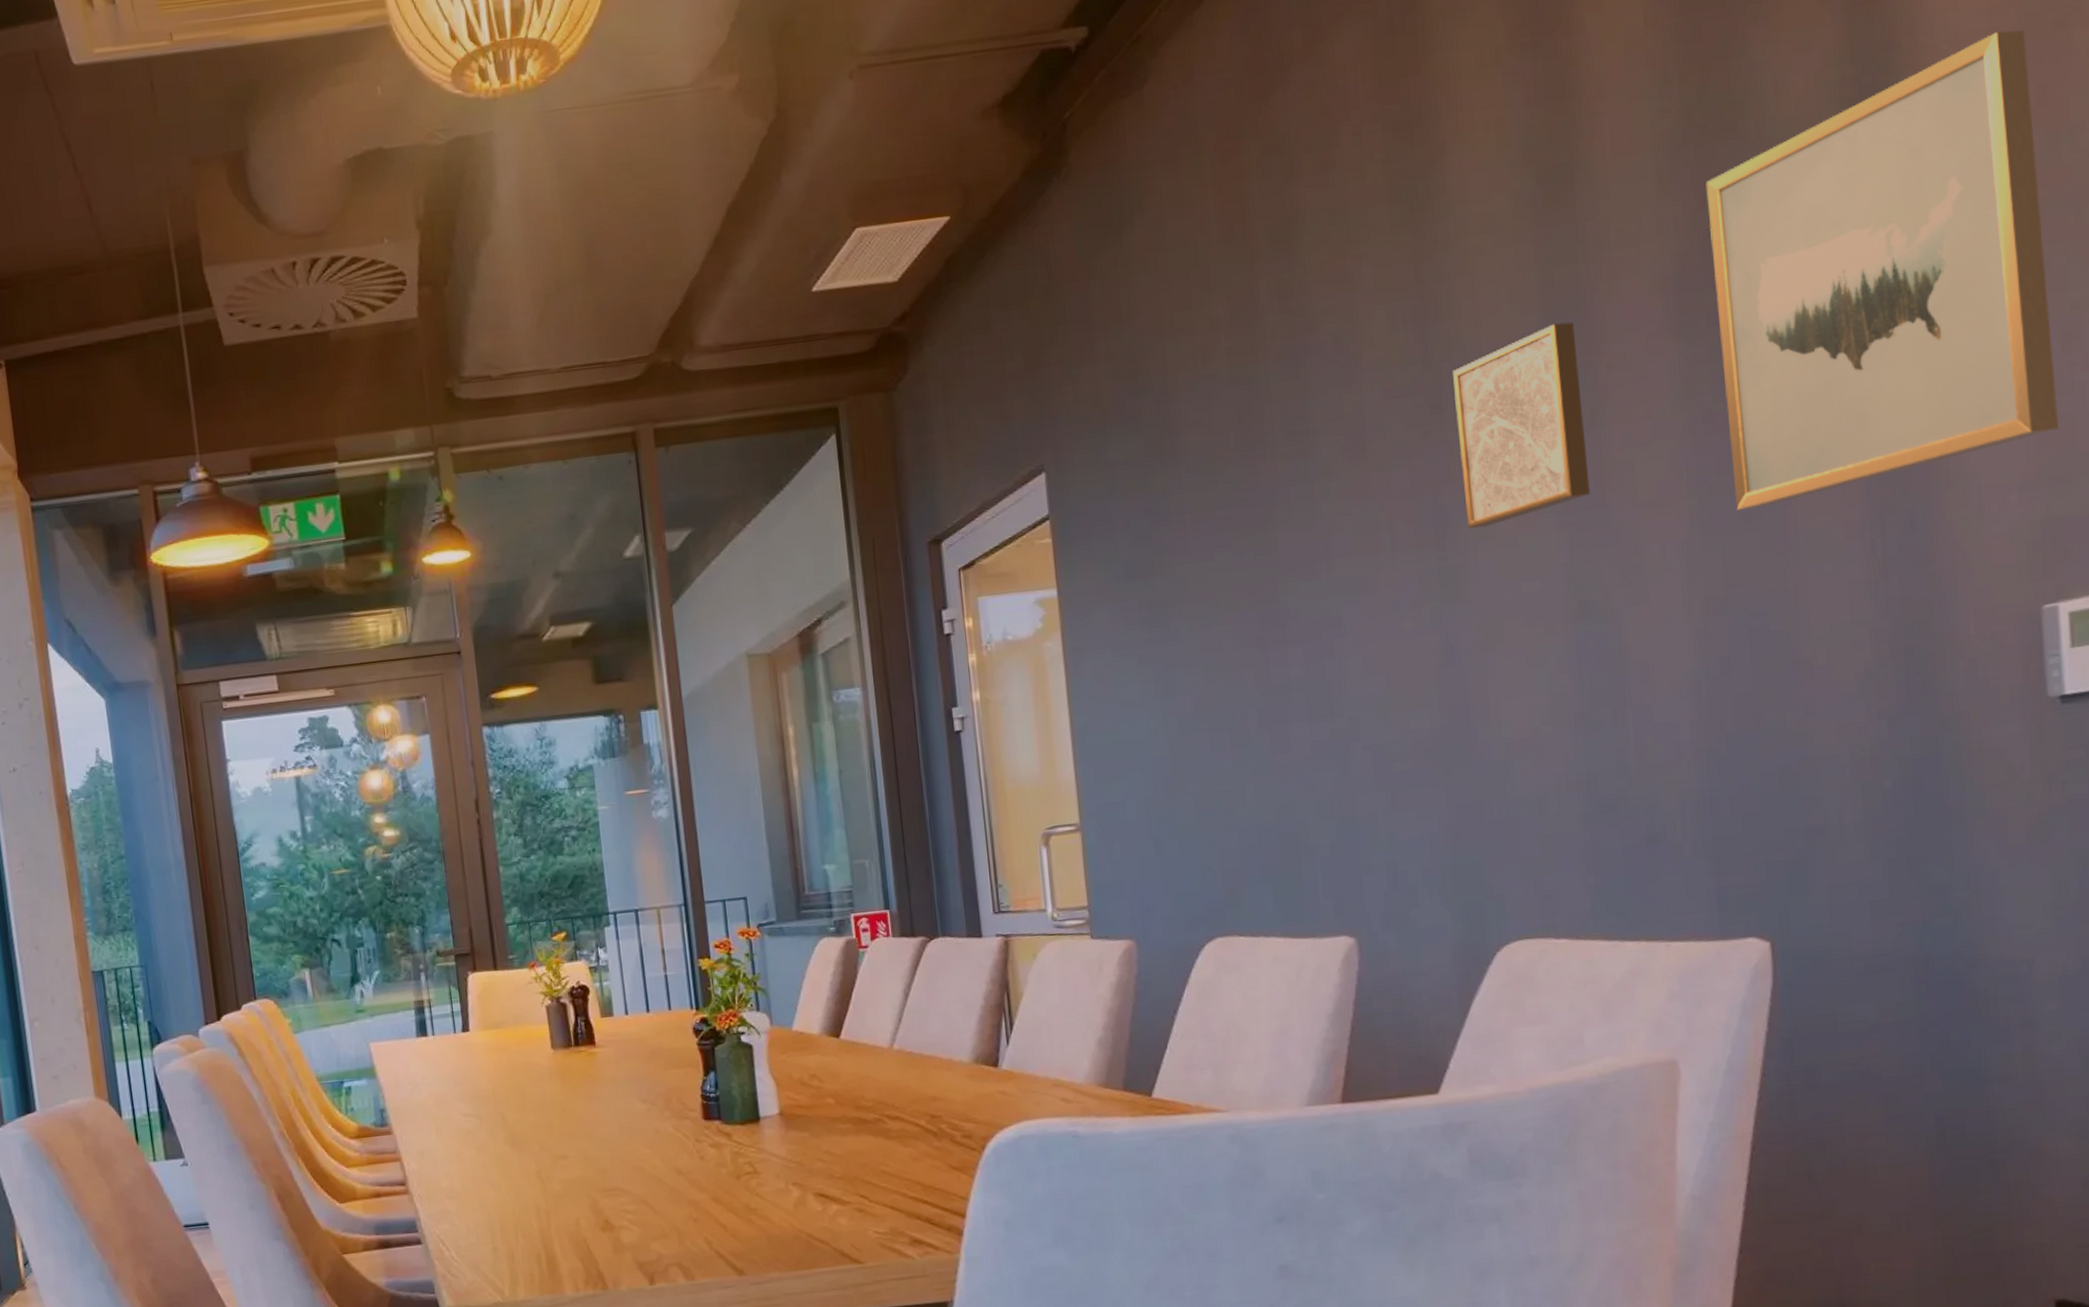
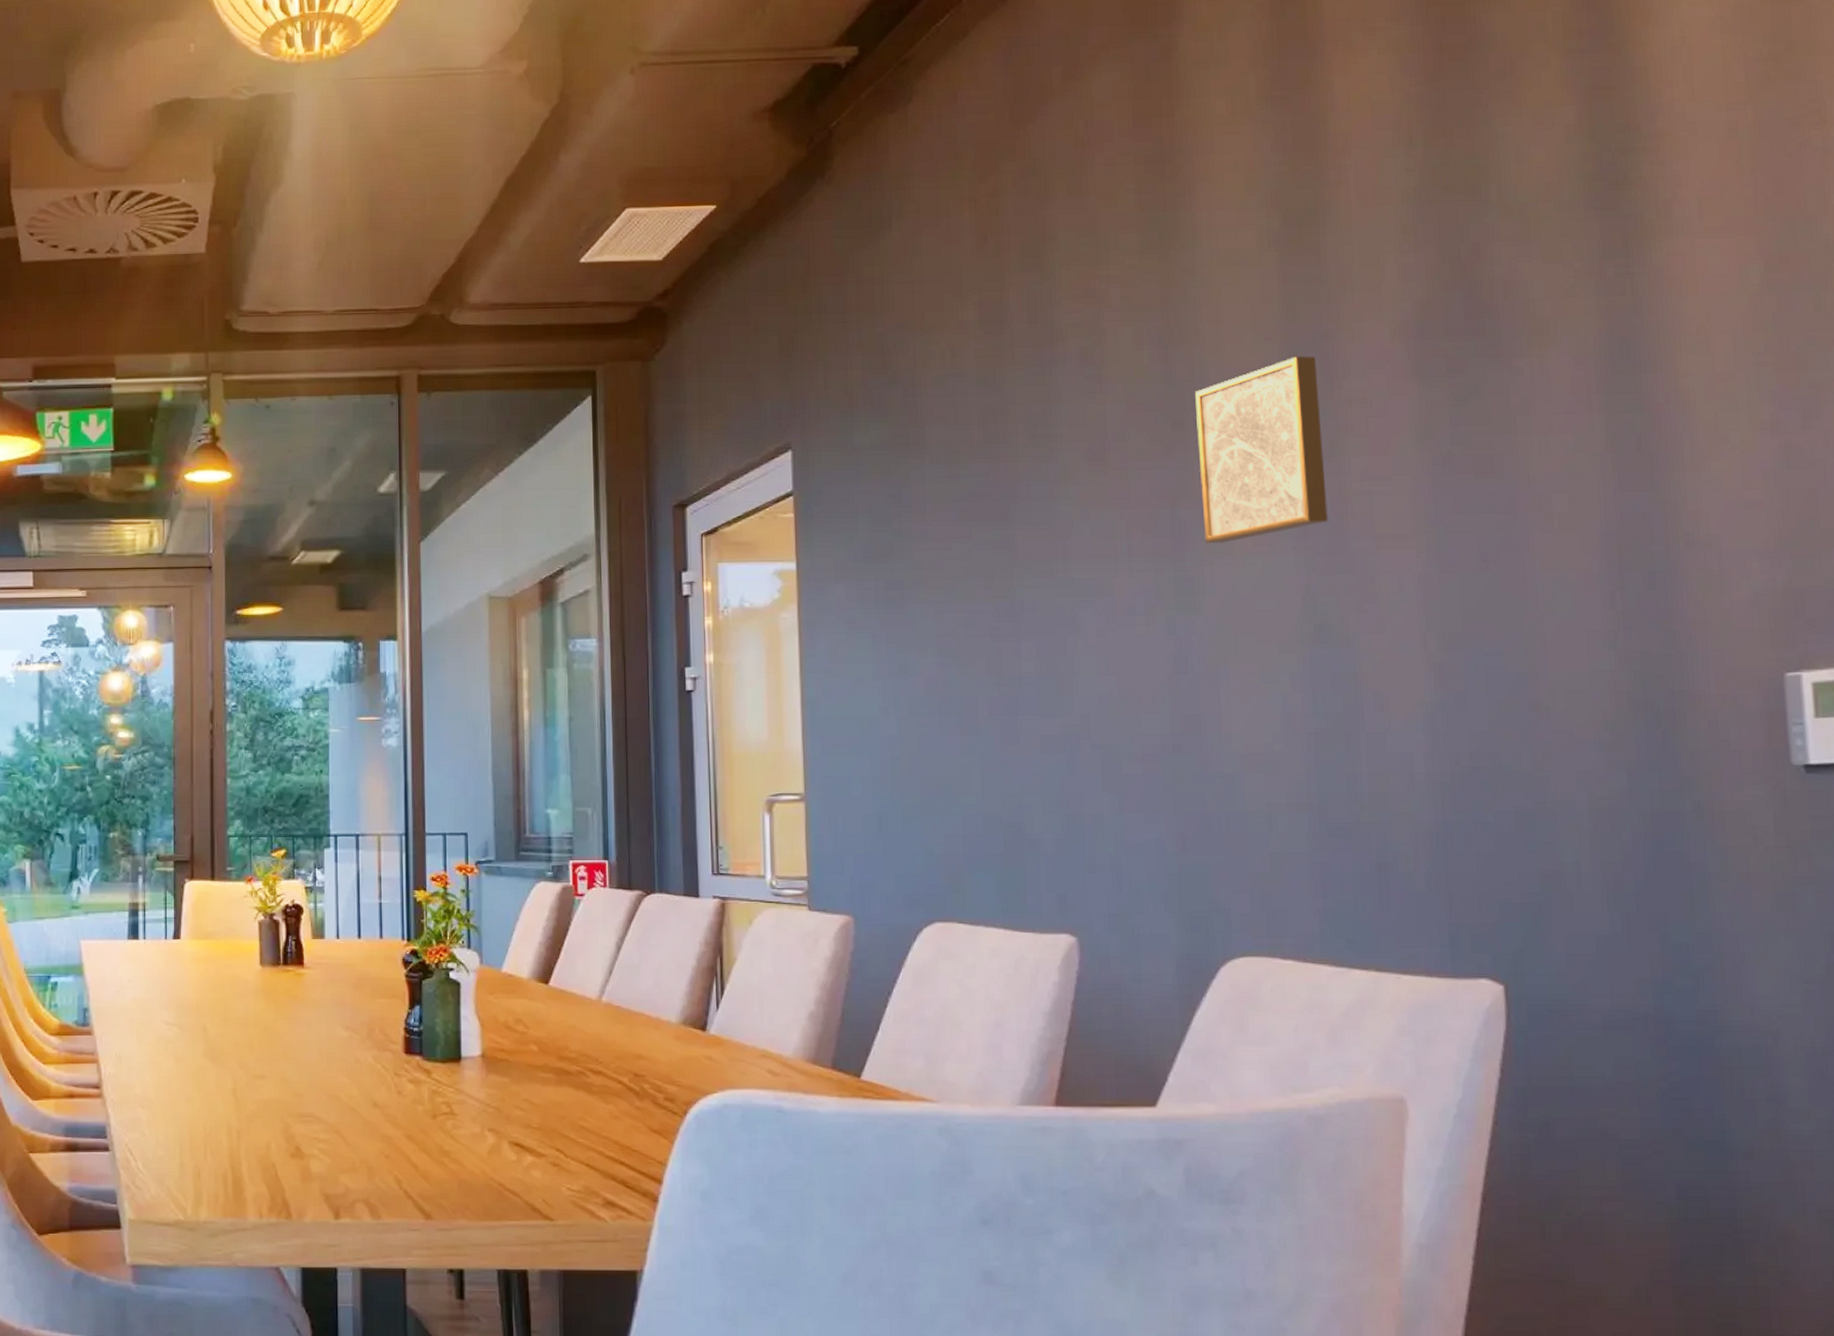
wall art: present [1706,30,2059,510] -> none [1448,125,1800,551]

